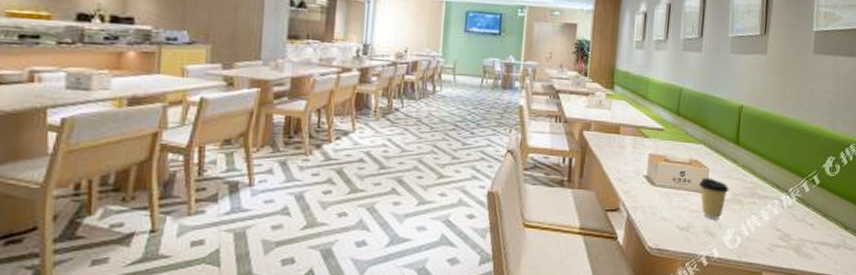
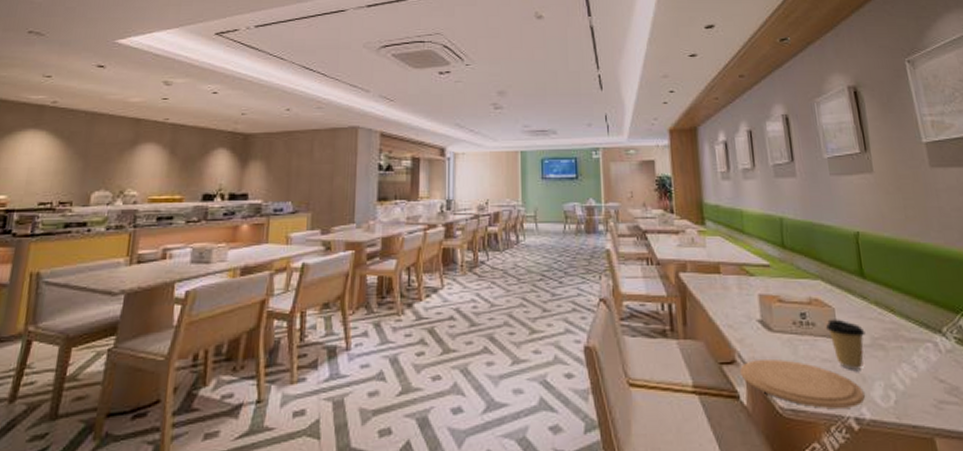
plate: none [621,209,718,248] -> present [740,359,865,408]

